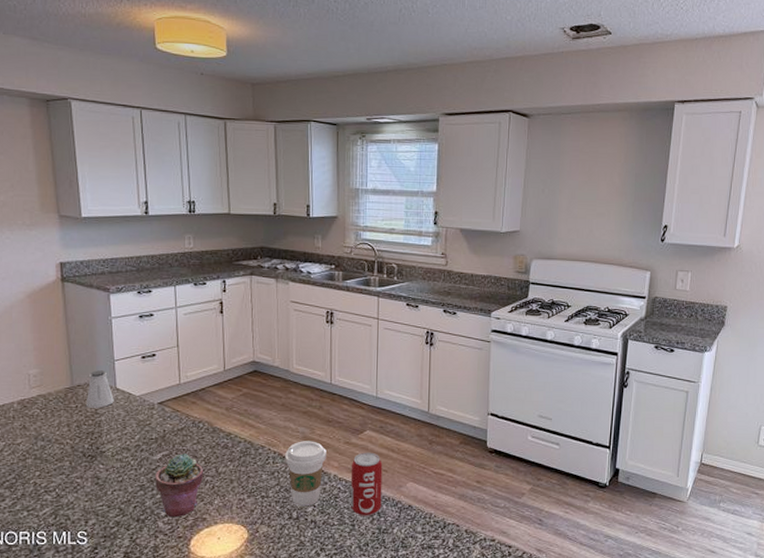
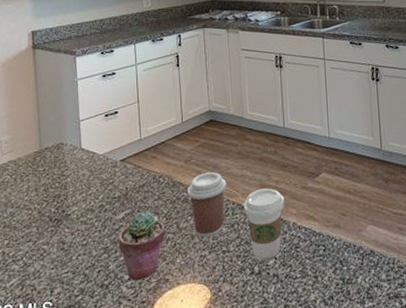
saltshaker: present [85,370,114,408] -> none [52,131,79,170]
coffee cup: none [228,421,268,482] -> present [187,171,226,237]
beverage can: present [350,452,383,516] -> none [309,196,343,266]

